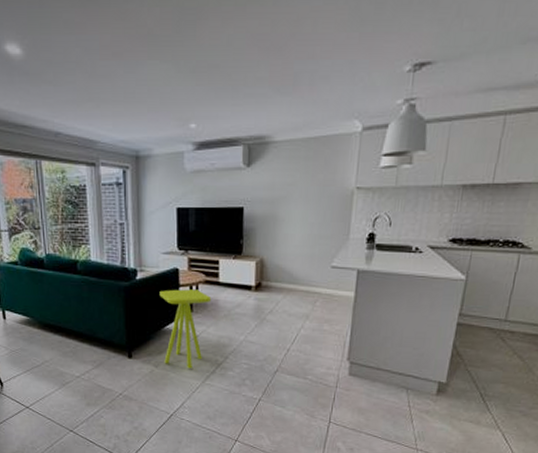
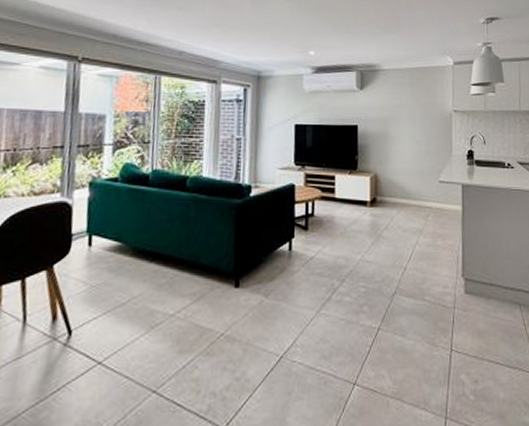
side table: present [159,289,212,369] -> none [273,206,328,296]

